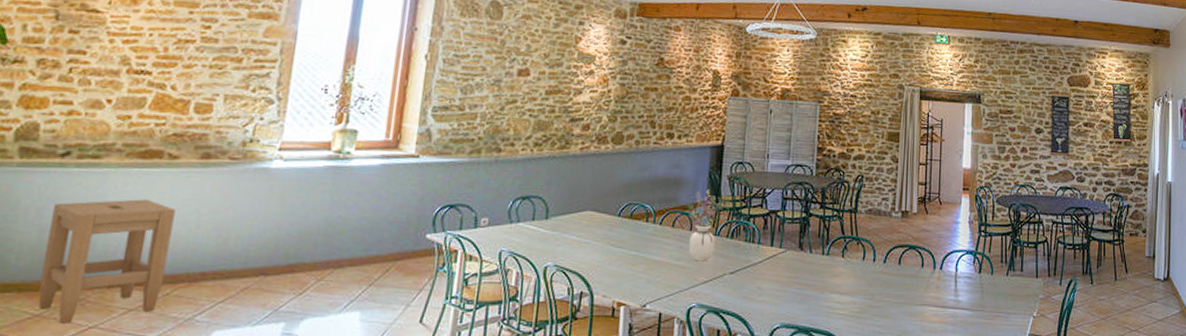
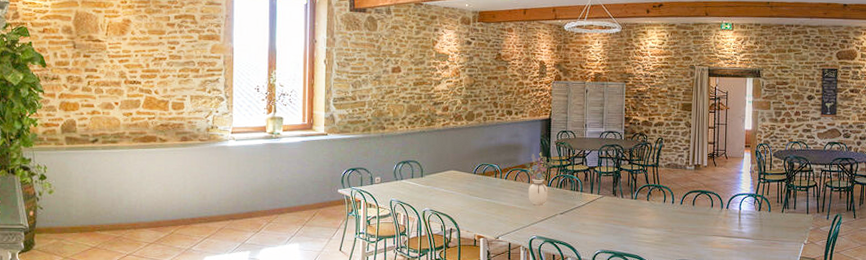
stool: present [38,199,176,324] -> none [92,170,169,252]

